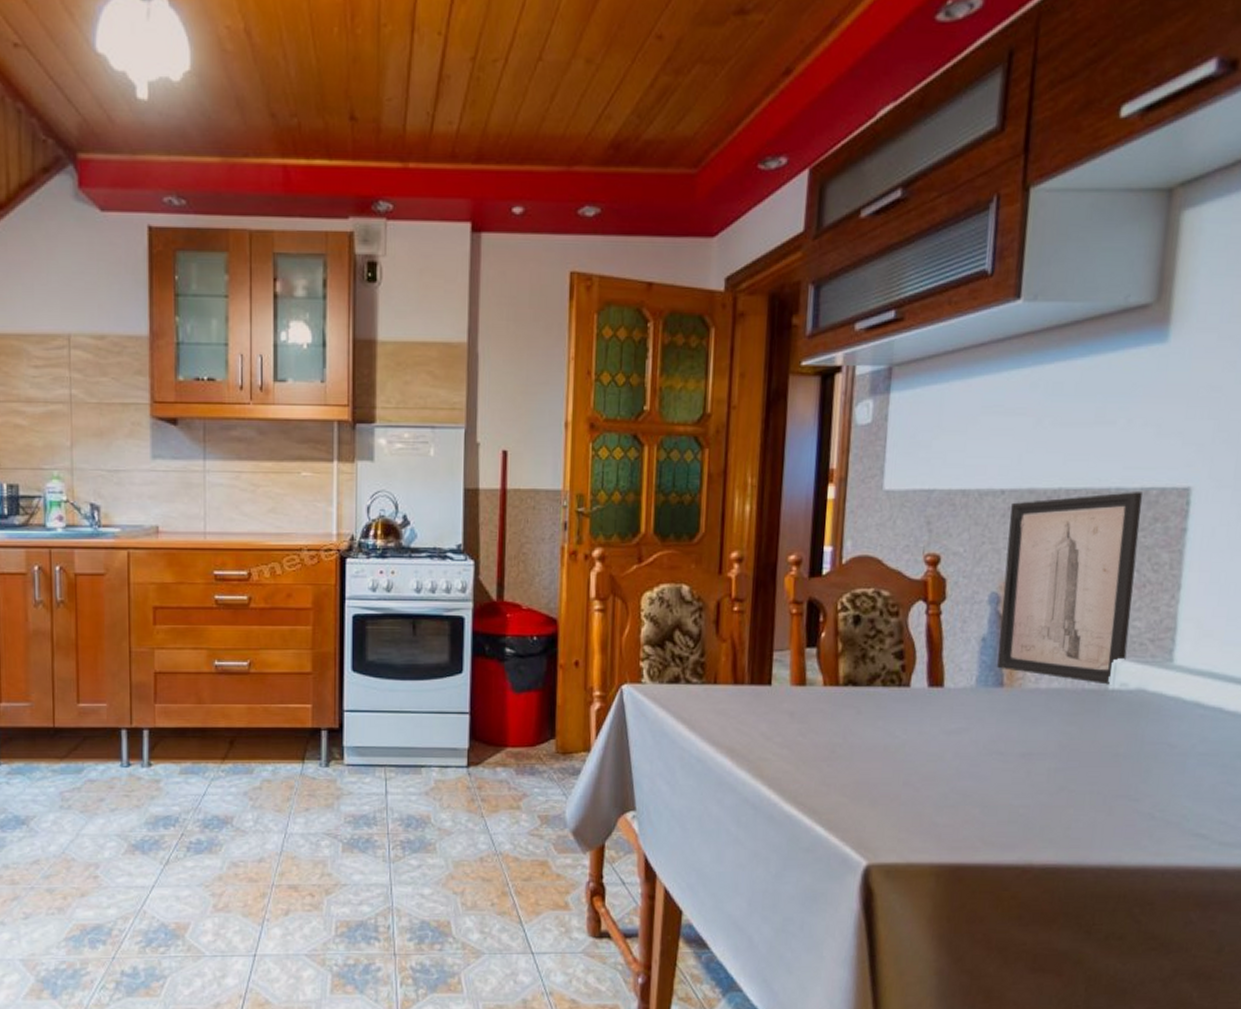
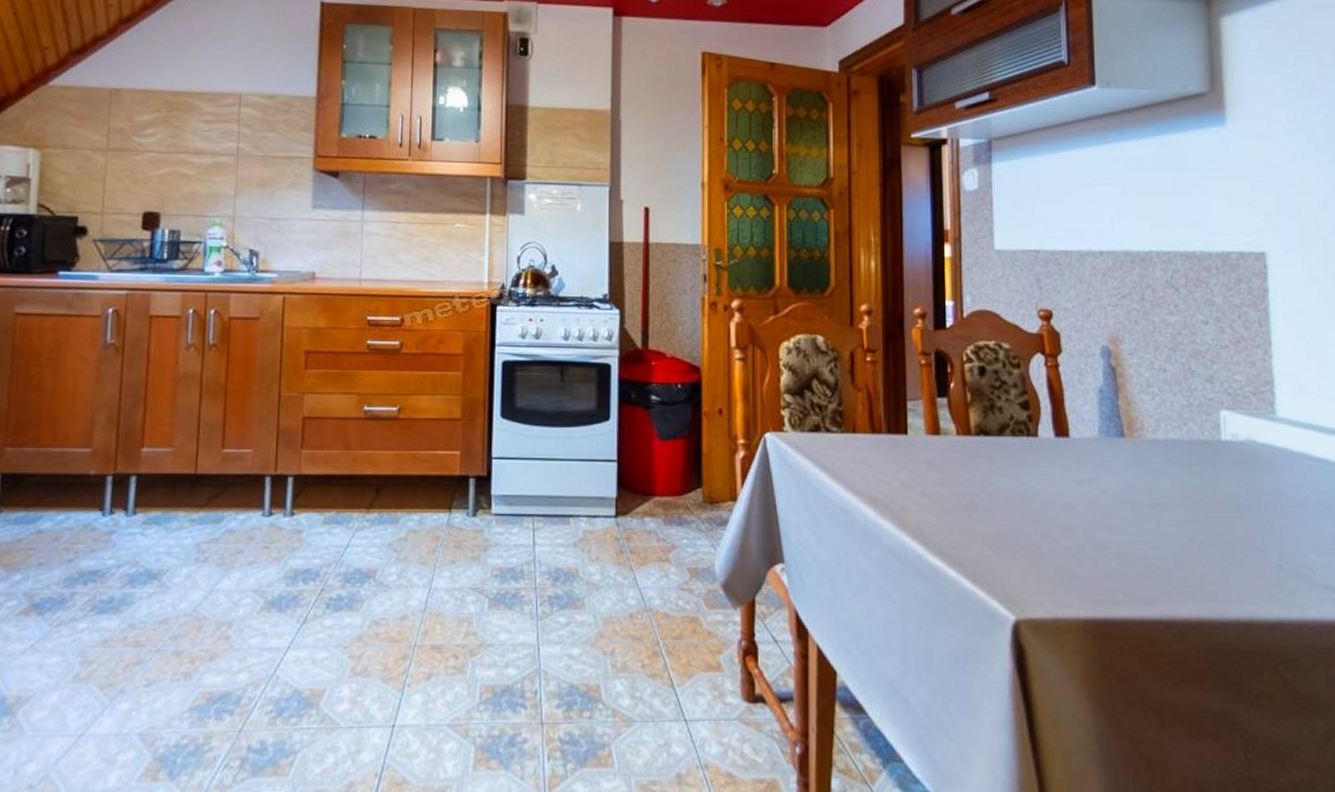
wall art: present [997,492,1142,685] -> none [1109,255,1233,436]

